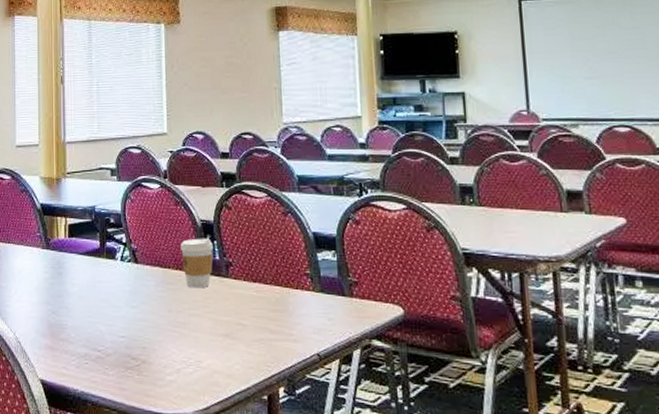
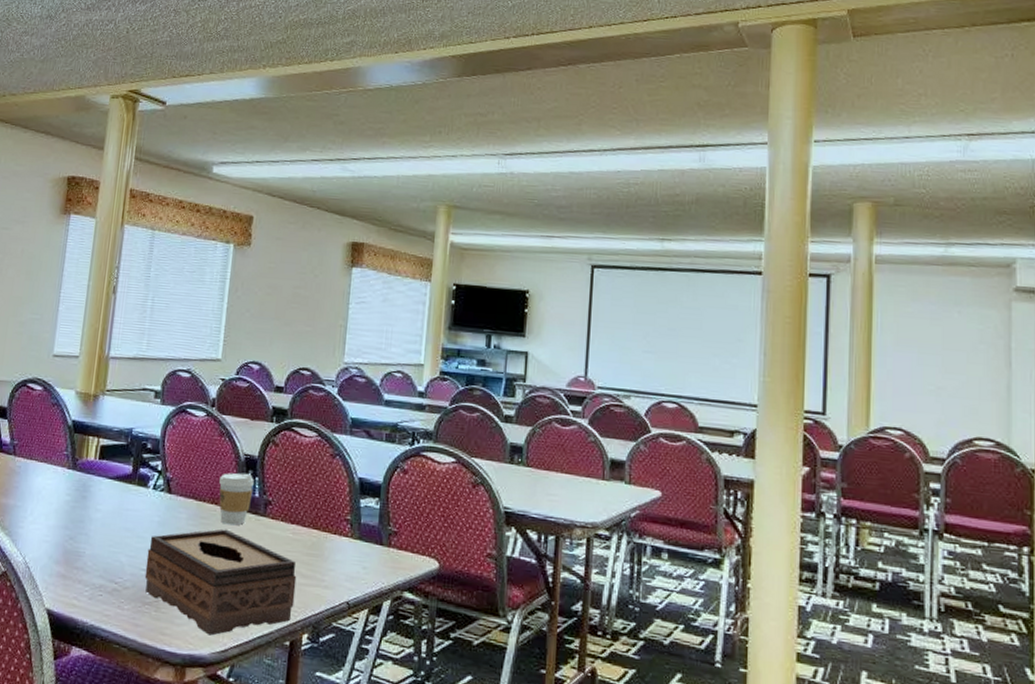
tissue box: none [123,292,267,395] -> present [144,529,297,636]

